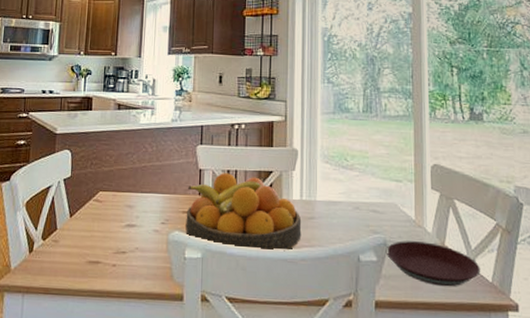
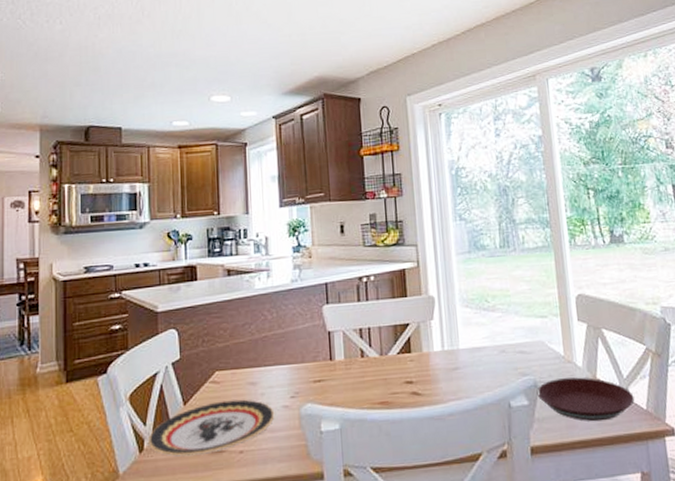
plate: none [37,218,146,263] -> present [148,399,275,457]
fruit bowl: present [185,173,302,252] -> none [317,332,447,411]

